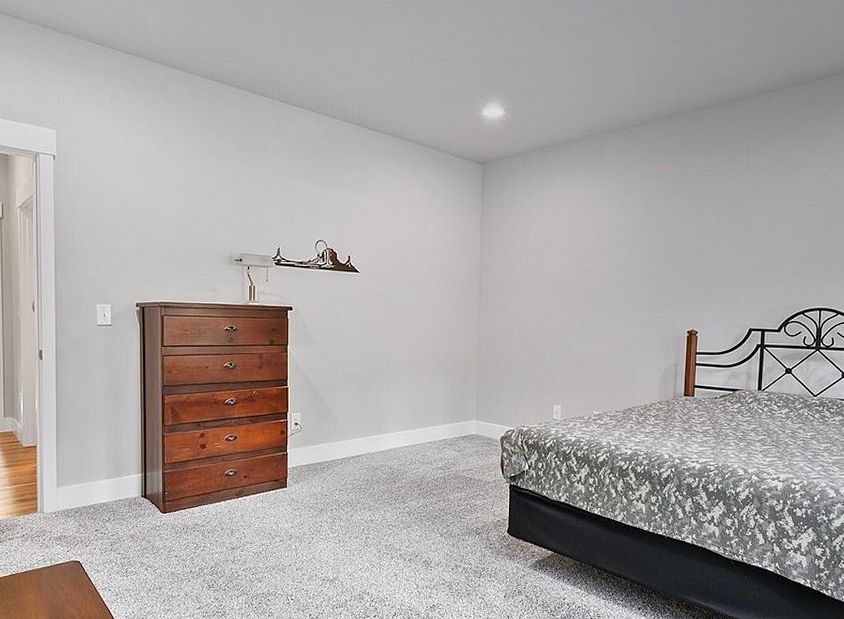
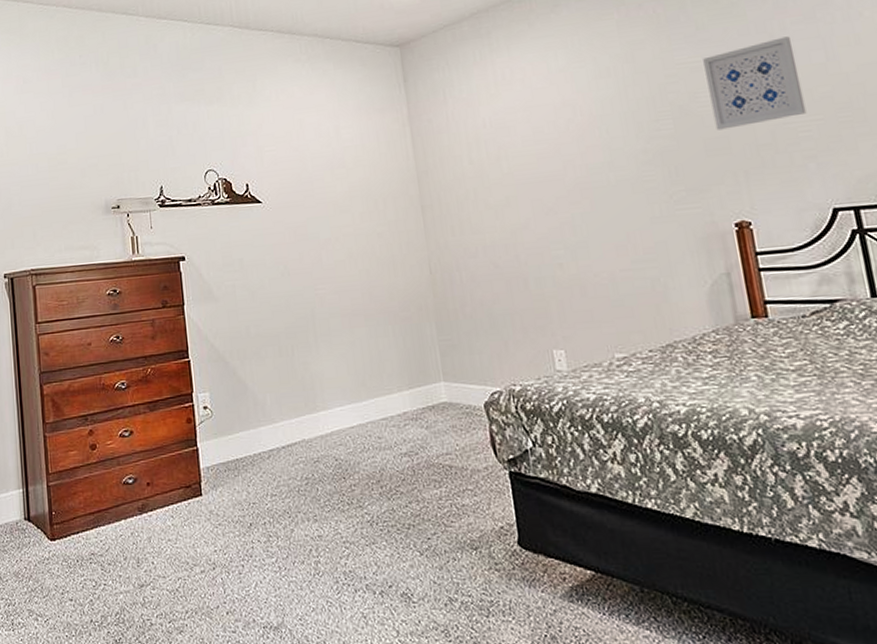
wall art: none [690,204,751,265] -> present [703,36,807,130]

